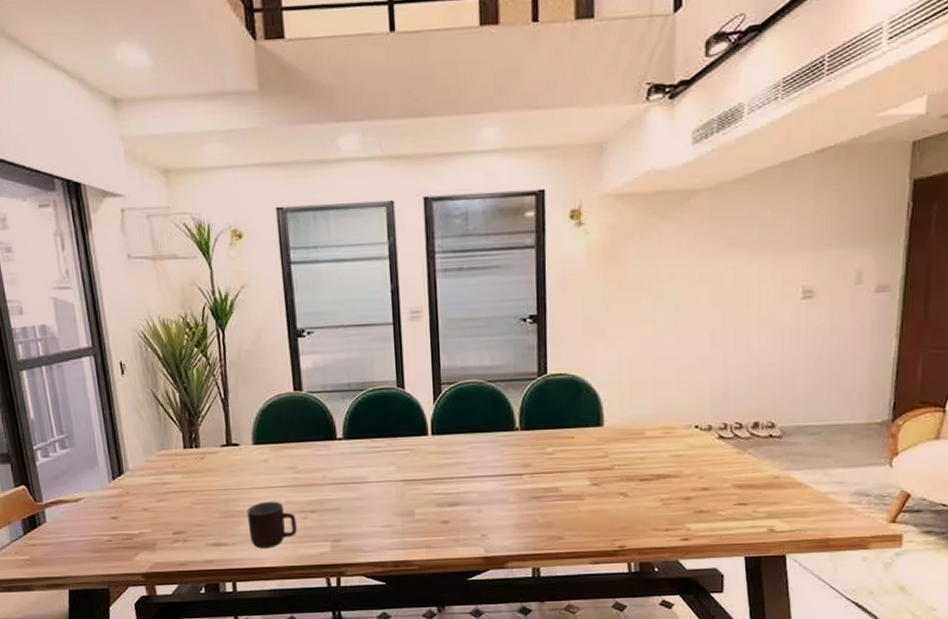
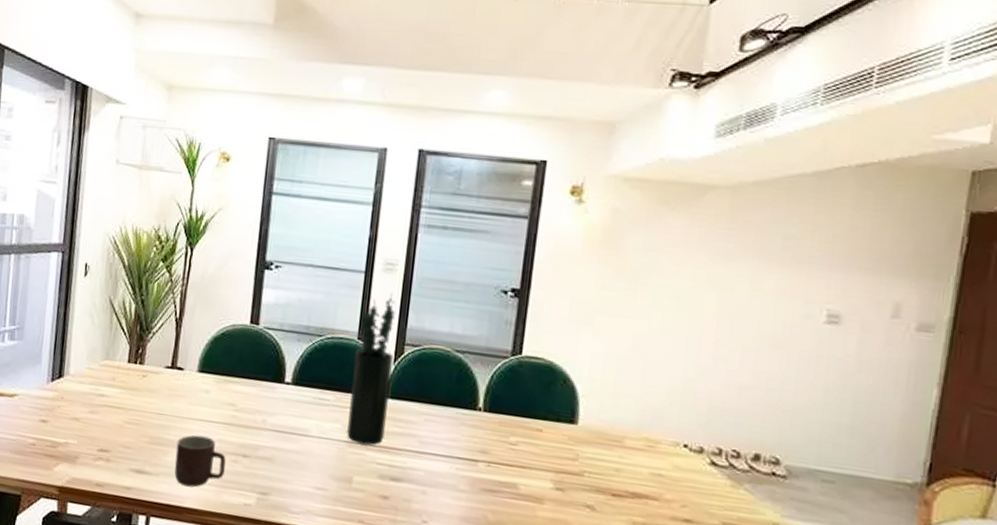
vase: none [396,338,436,481] -> present [346,292,395,445]

